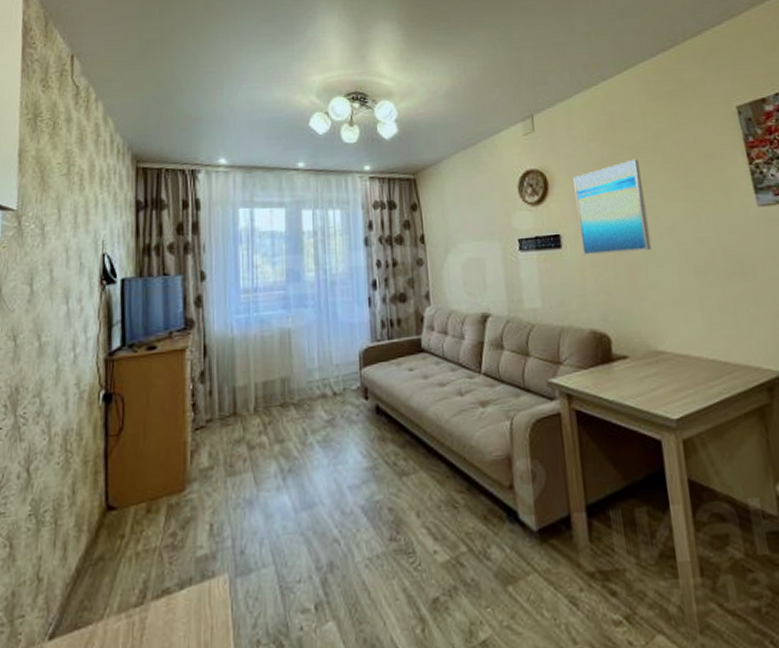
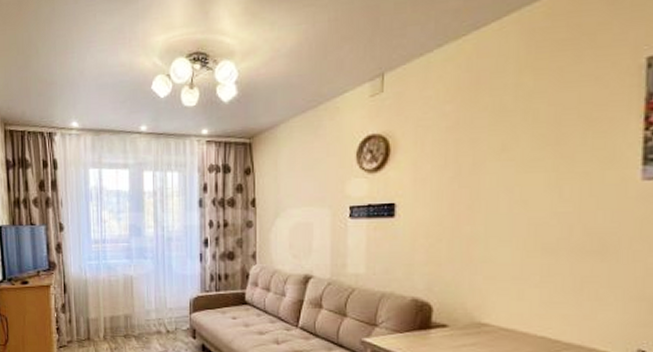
wall art: present [573,159,652,255] -> none [417,123,500,226]

